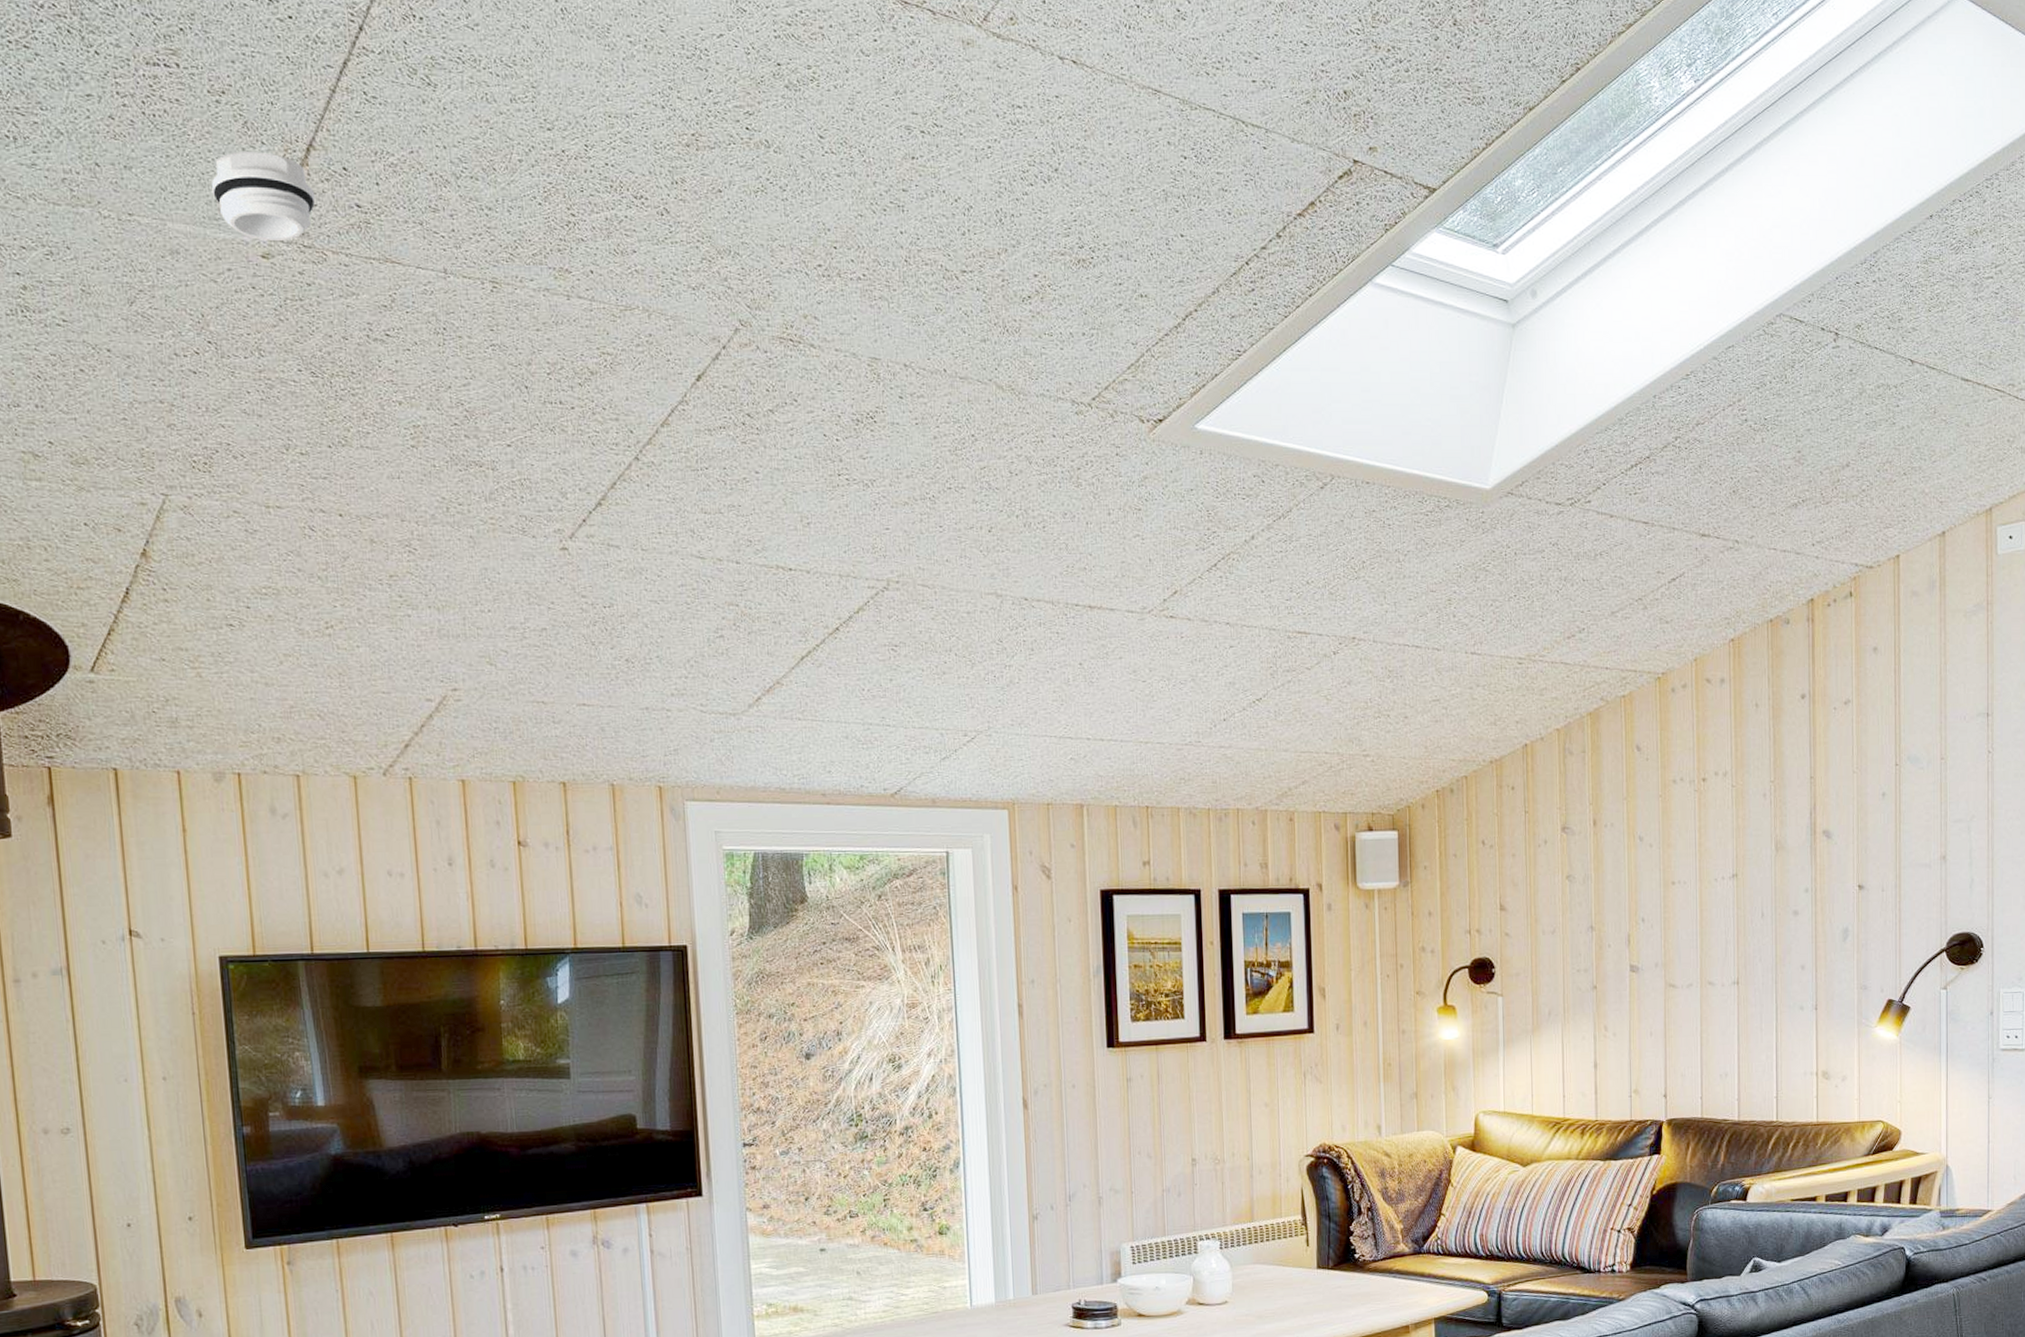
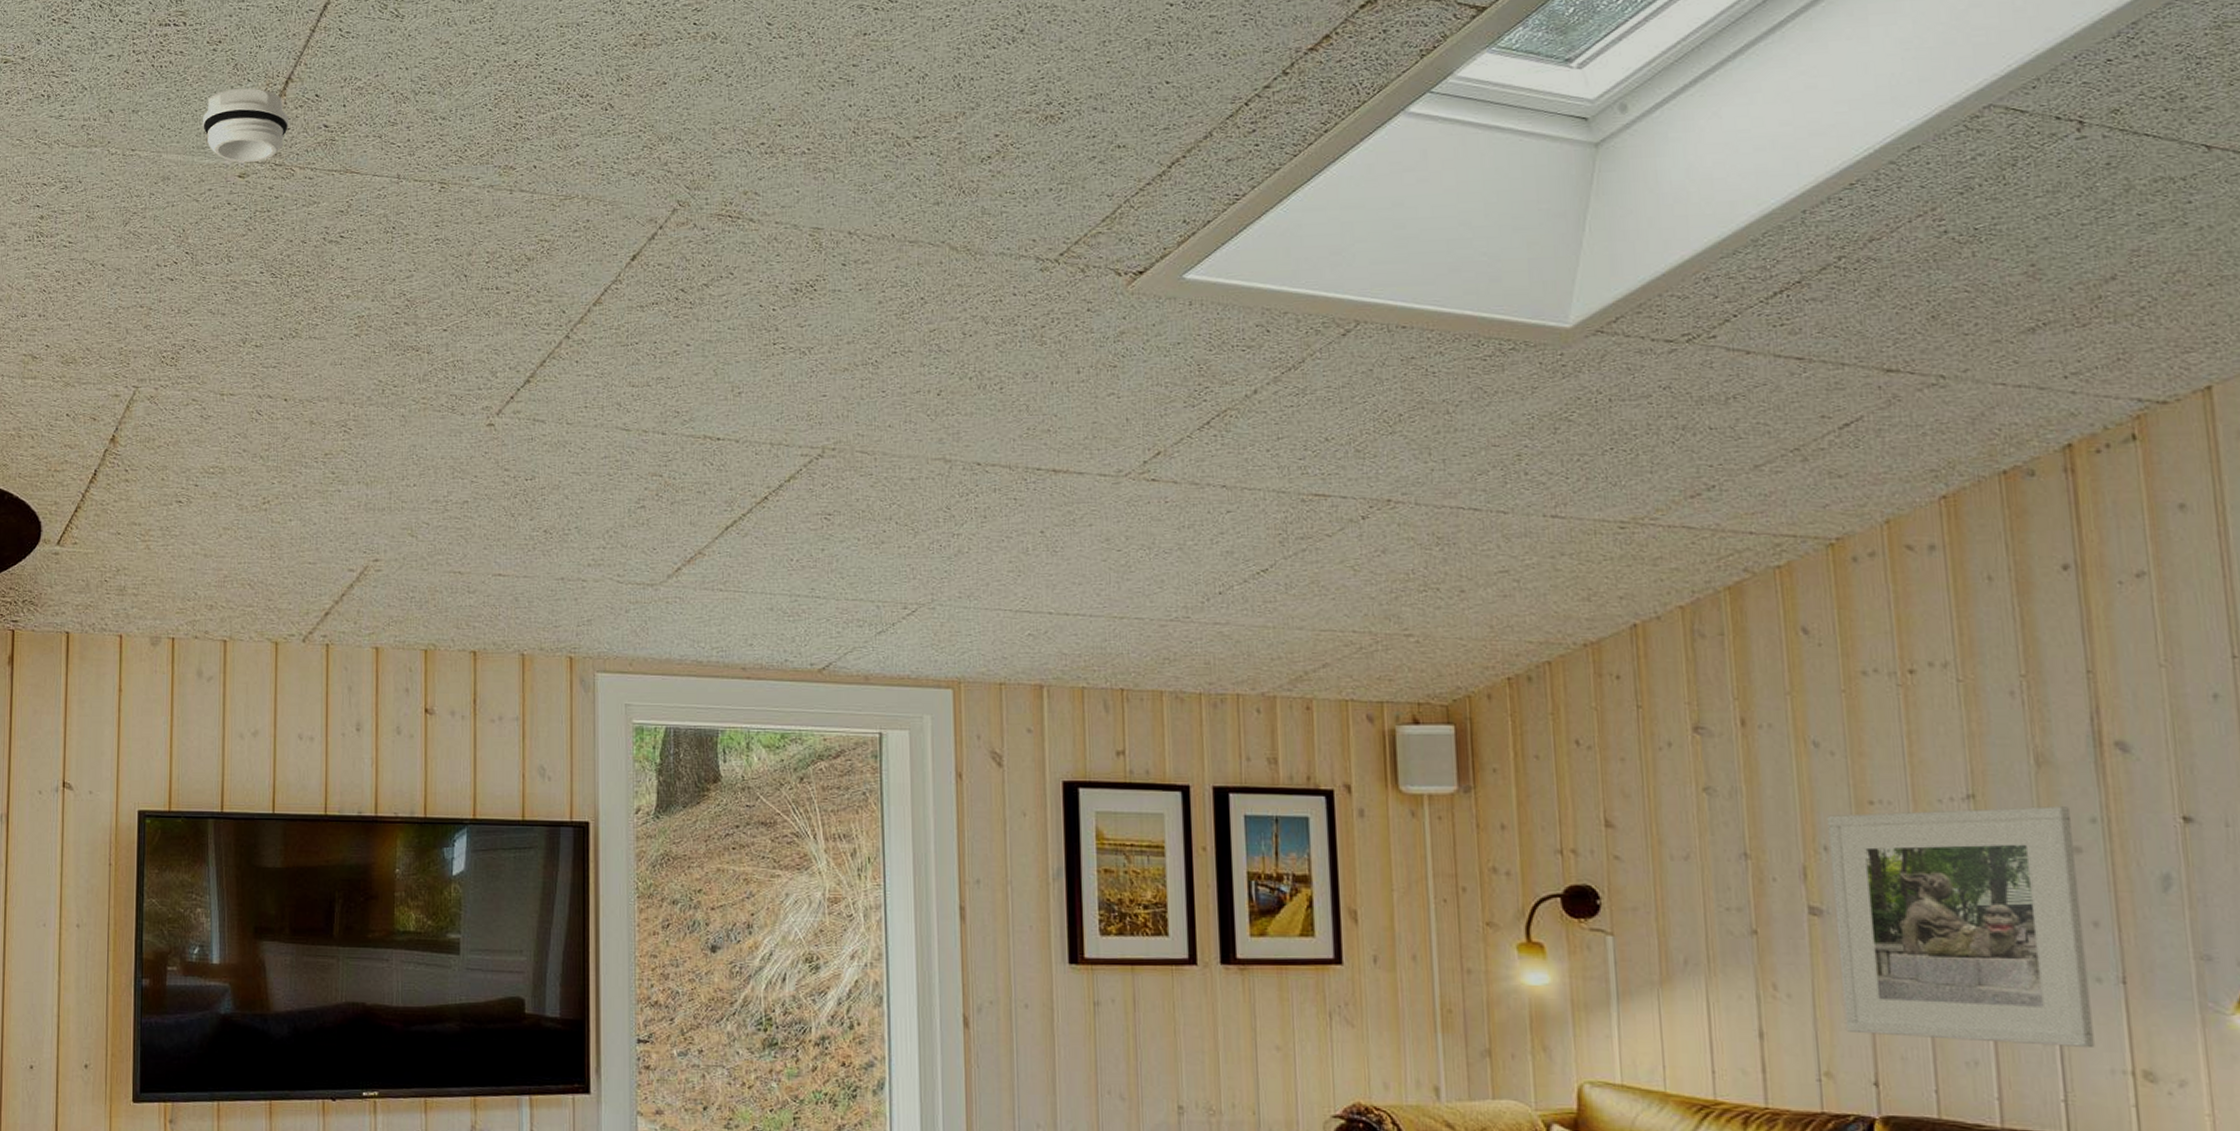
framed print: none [1645,881,1796,1060] -> present [1827,806,2095,1049]

